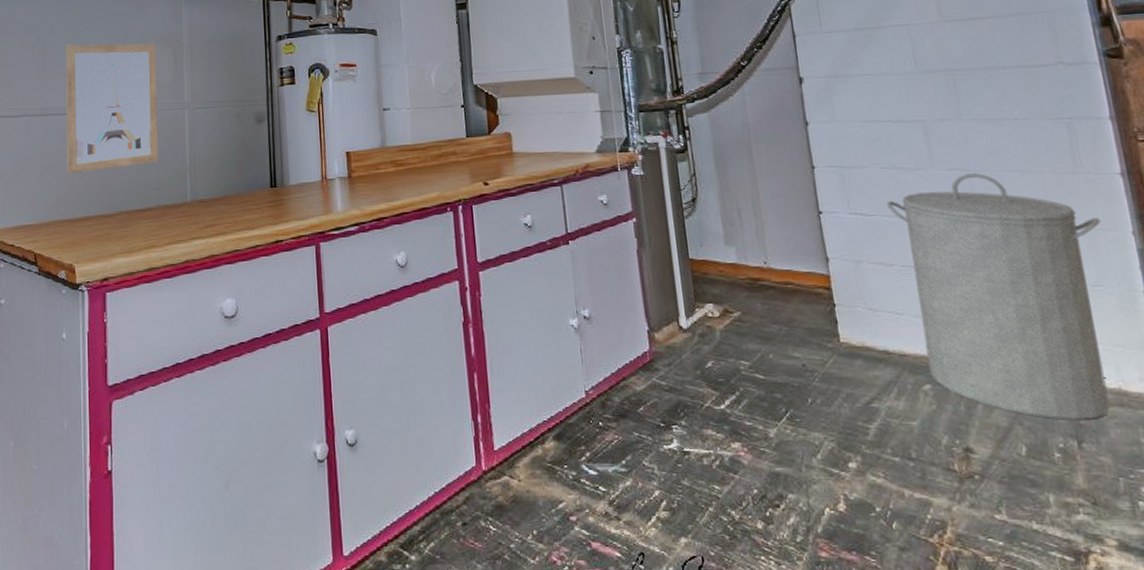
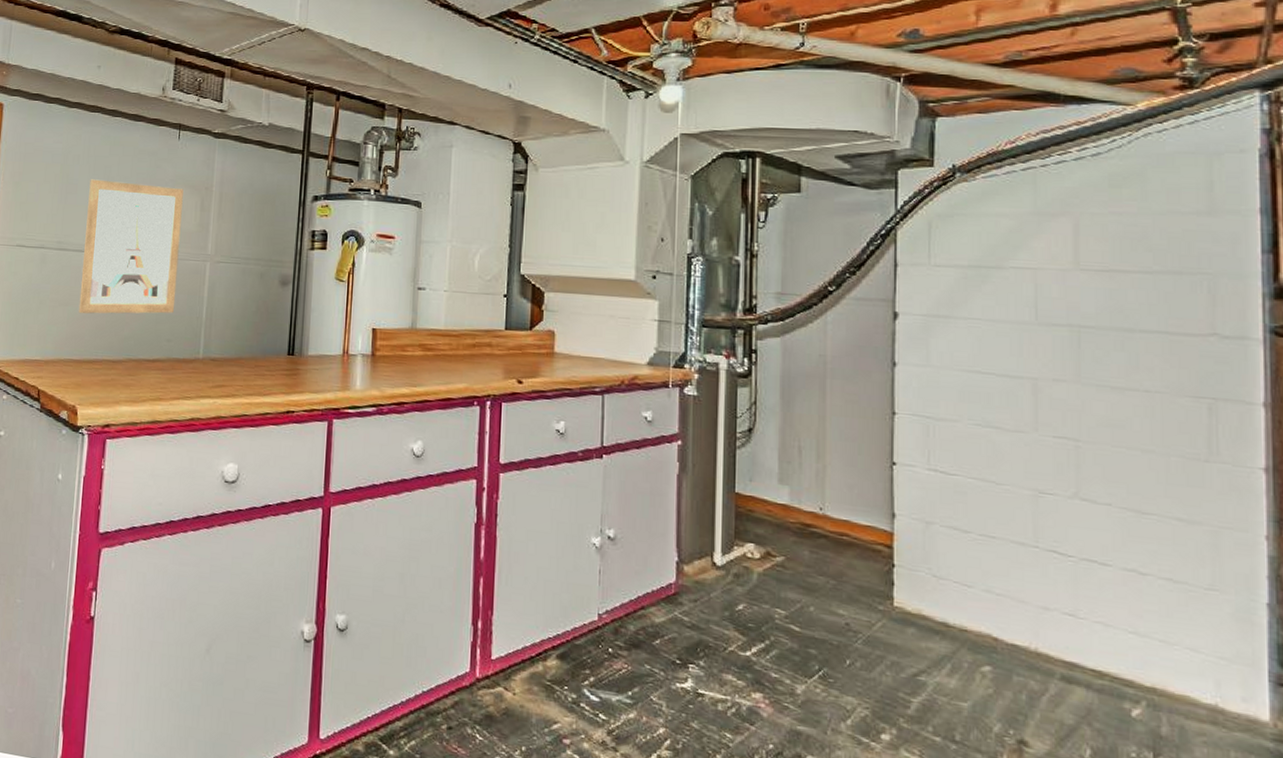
laundry hamper: present [886,173,1111,420] -> none [973,444,1229,734]

